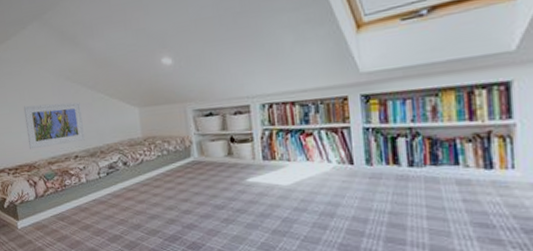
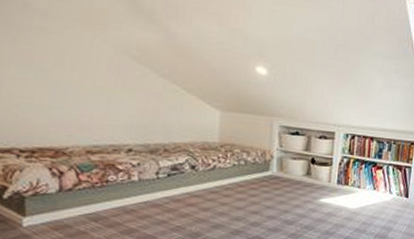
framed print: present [23,102,85,150] -> none [58,75,146,134]

